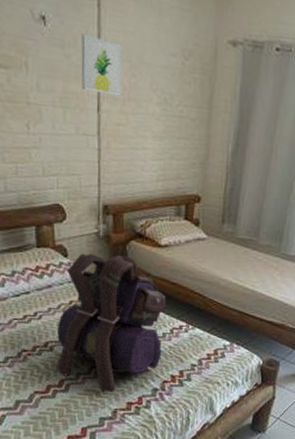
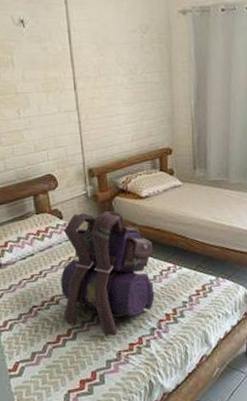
wall art: present [81,34,122,96] -> none [54,28,93,75]

